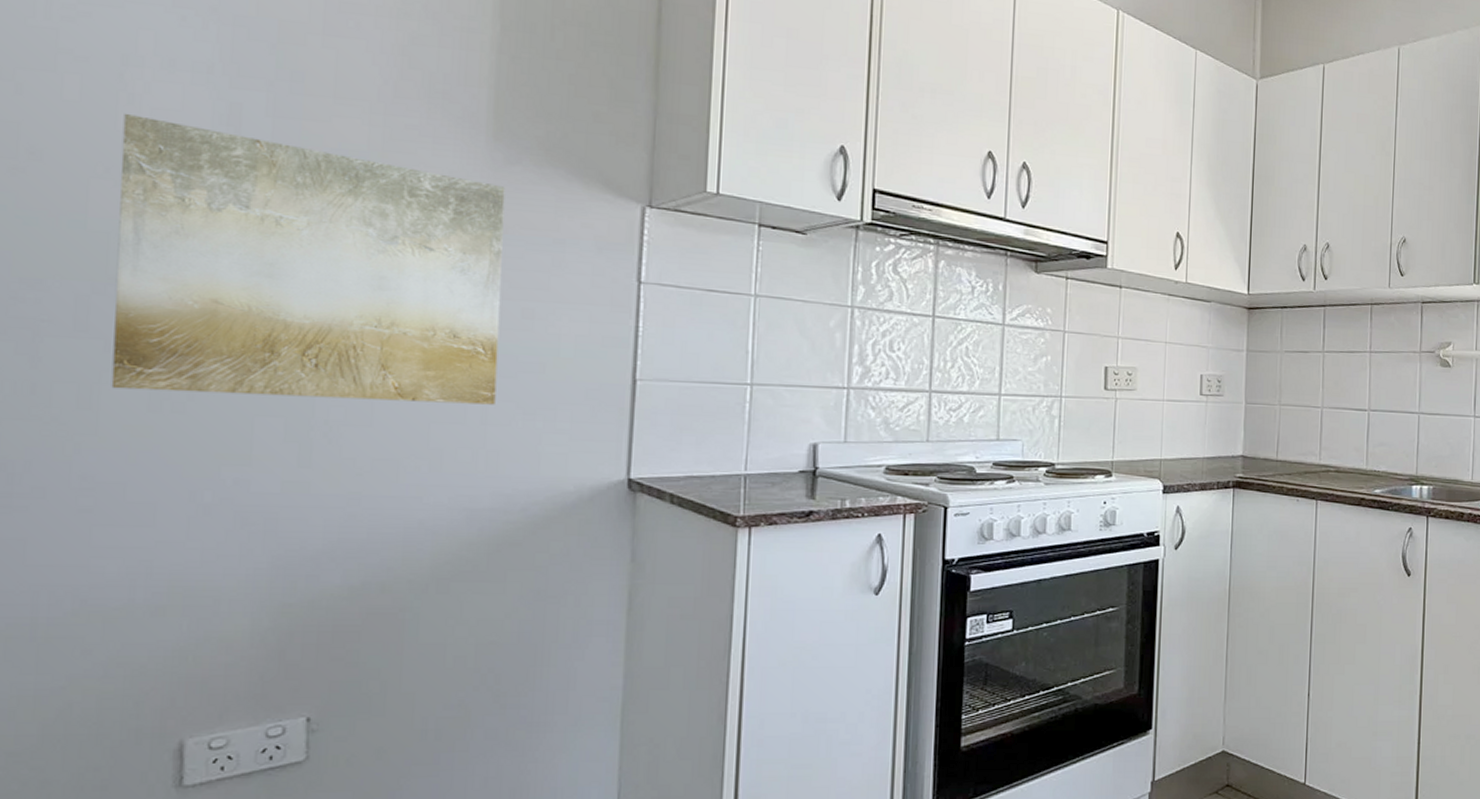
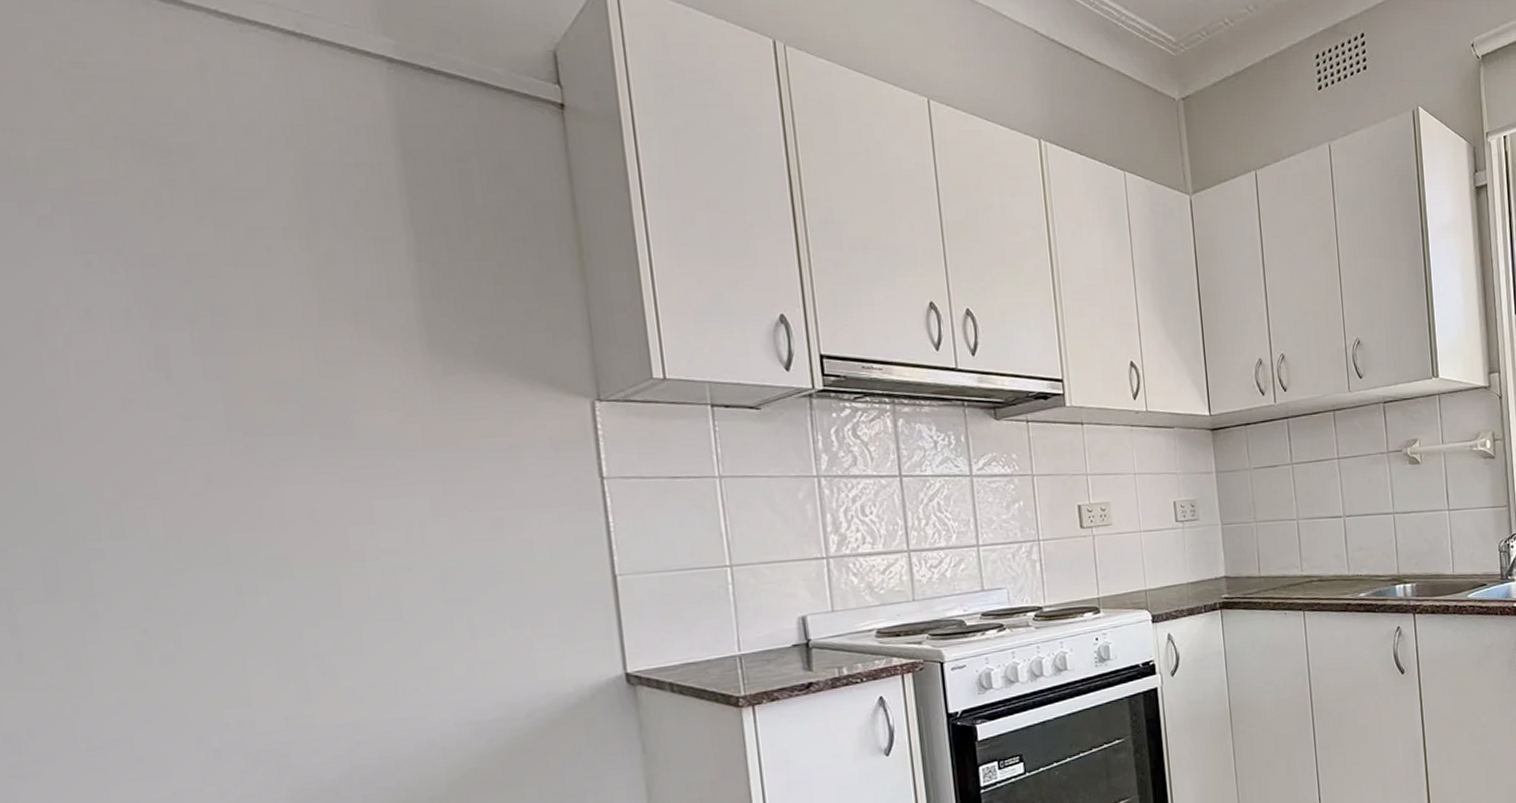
wall art: present [111,113,506,405] -> none [50,369,481,648]

